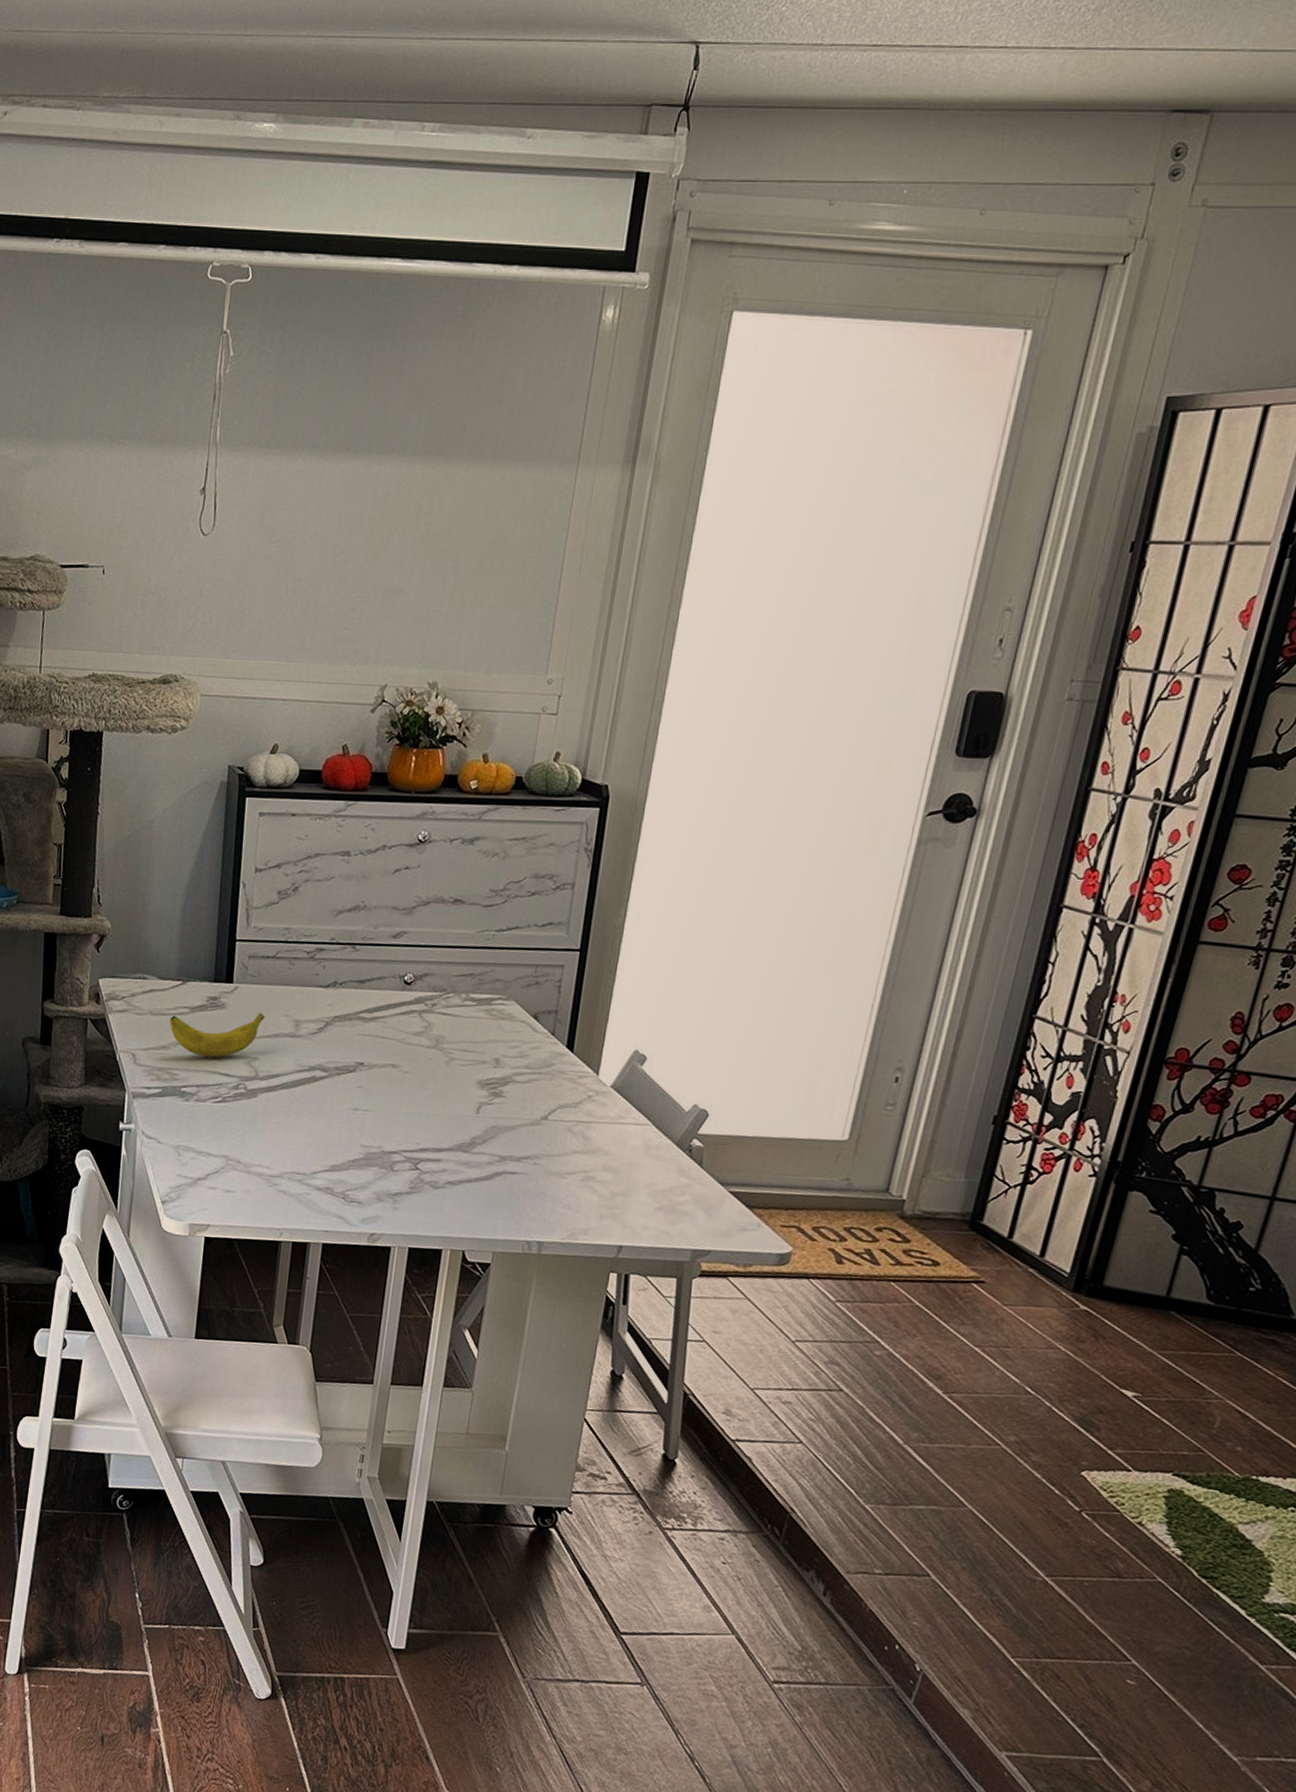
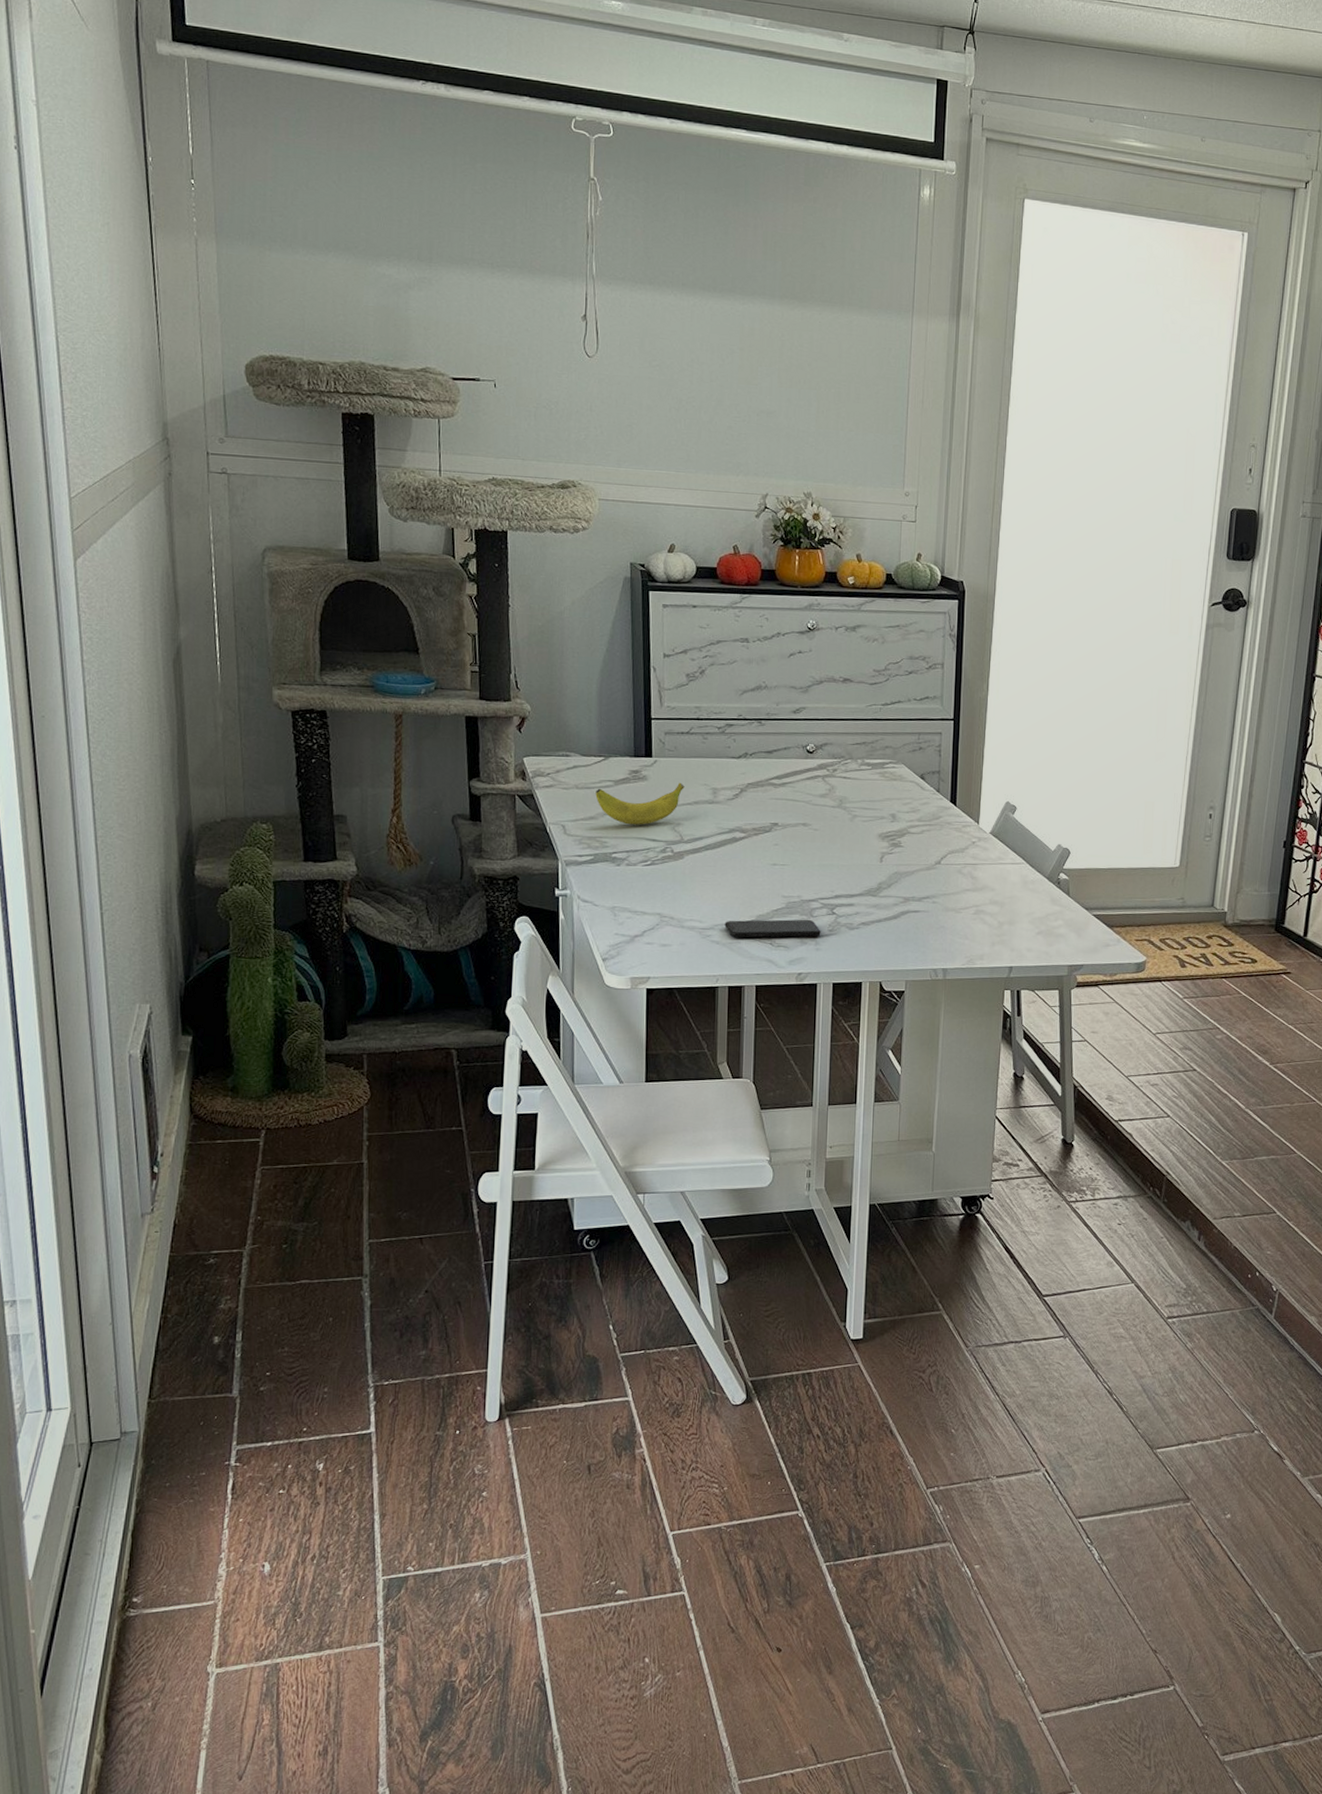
smartphone: none [294,1169,401,1194] -> present [724,919,821,938]

